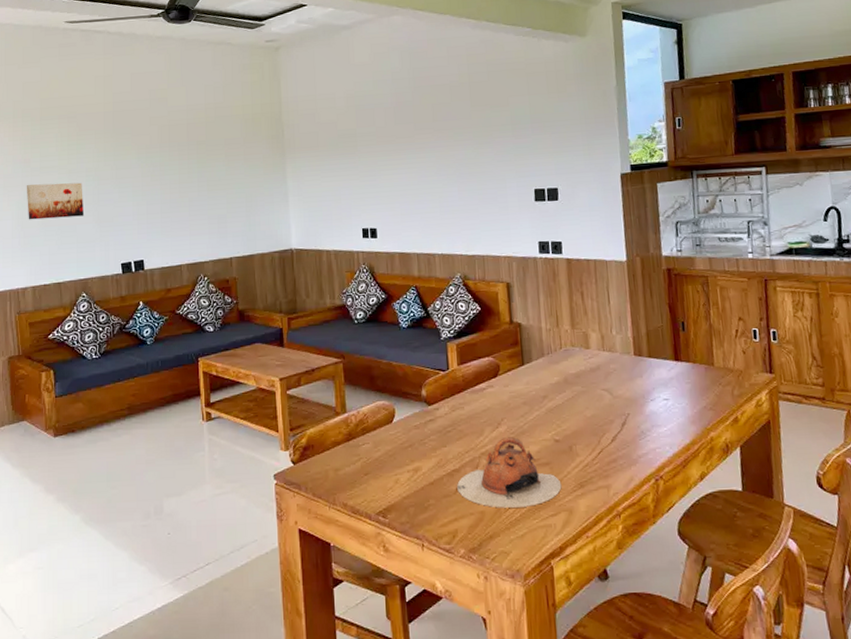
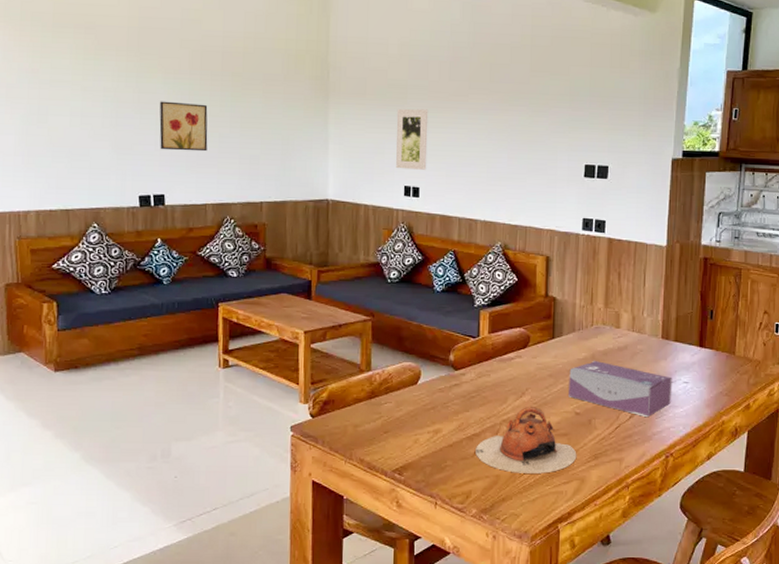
wall art: present [26,182,85,220] -> none [32,97,100,140]
wall art: none [135,173,179,219] -> present [159,101,208,152]
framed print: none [348,154,382,213] -> present [396,108,429,170]
tissue box: none [543,383,653,439] -> present [569,360,673,417]

